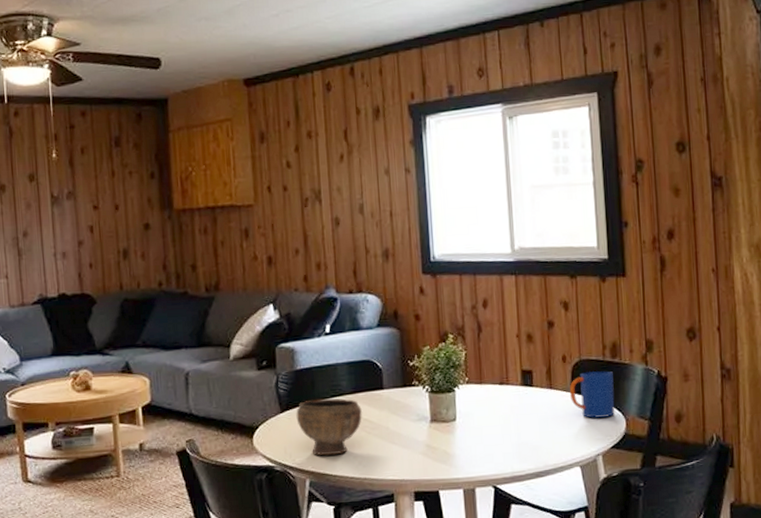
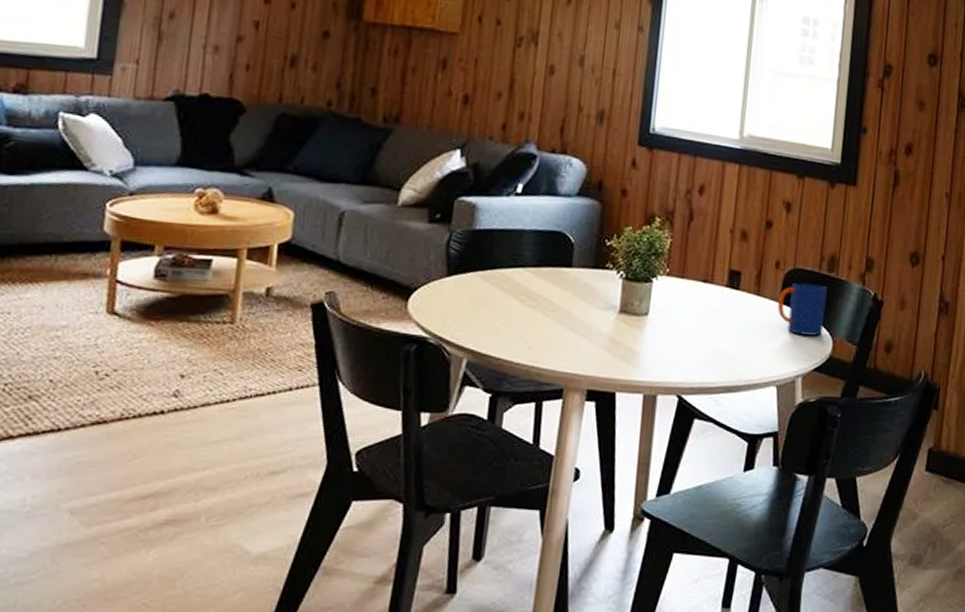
bowl: present [296,398,362,456] -> none [464,267,543,335]

